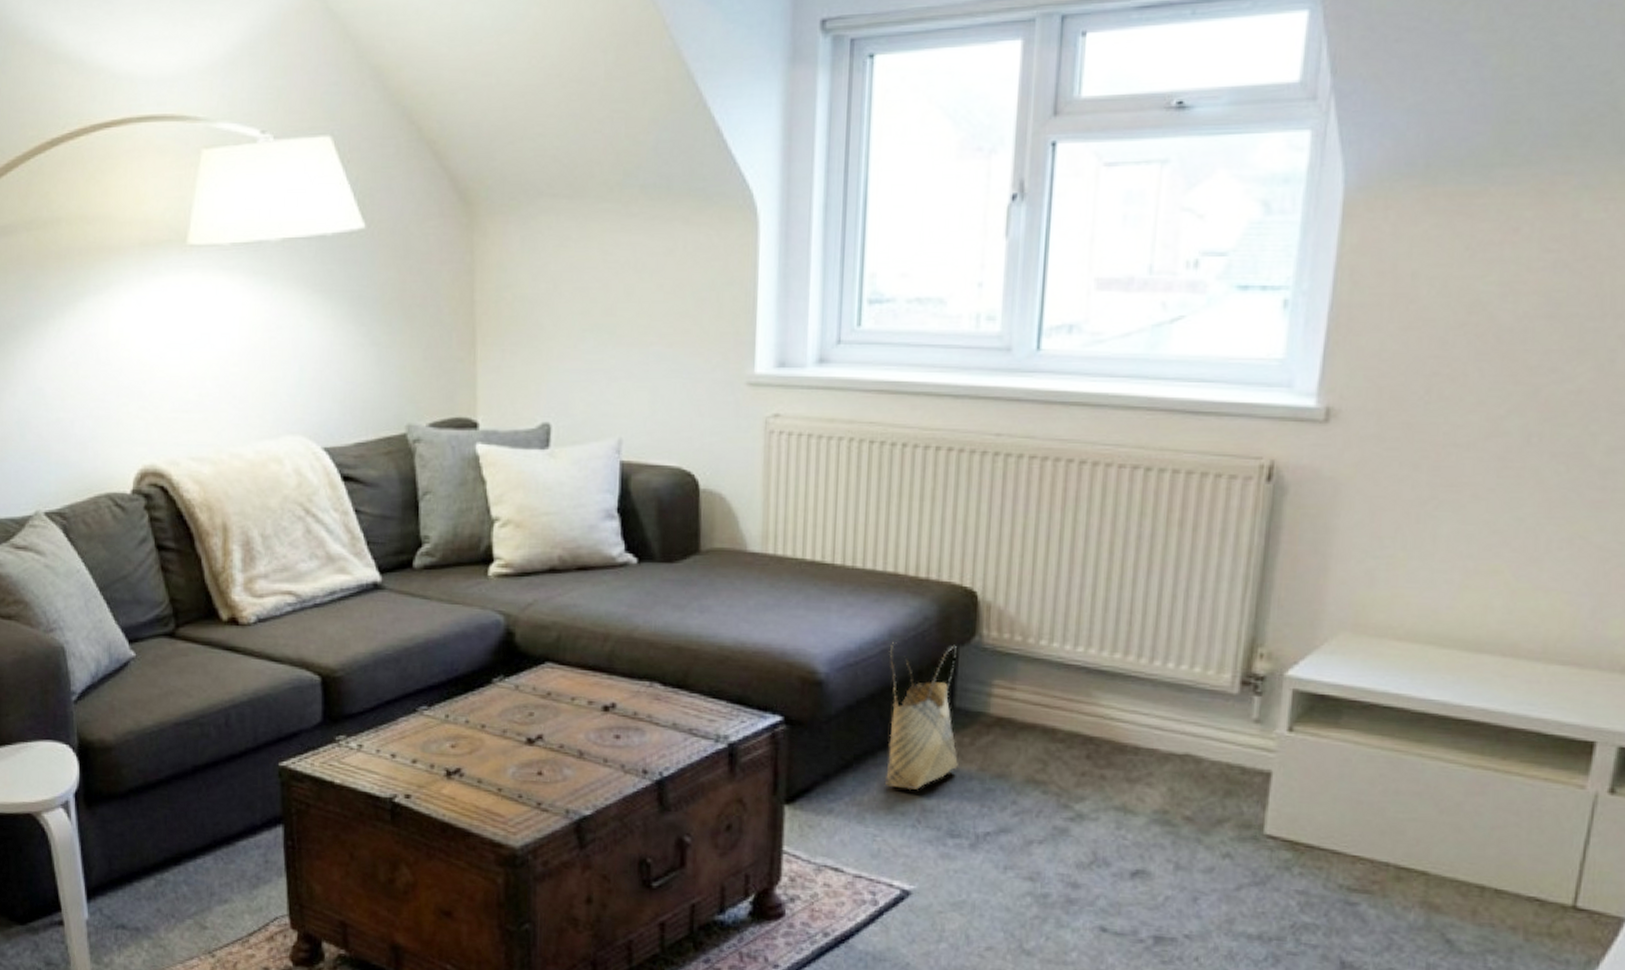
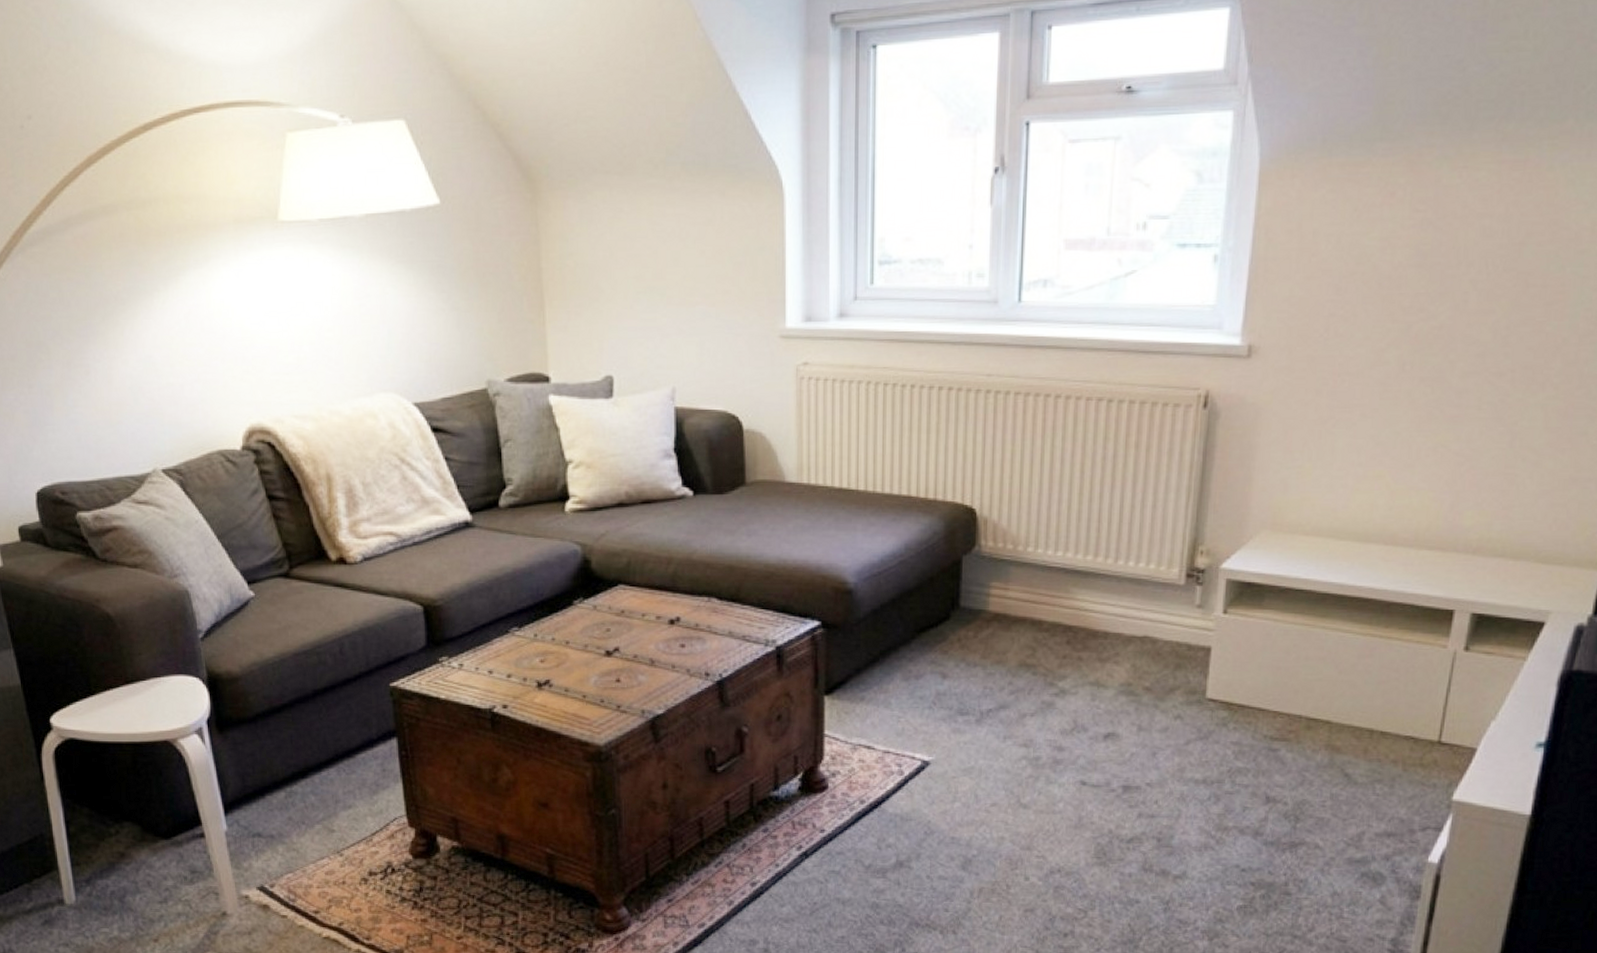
woven basket: present [884,641,958,791] -> none [905,553,965,678]

